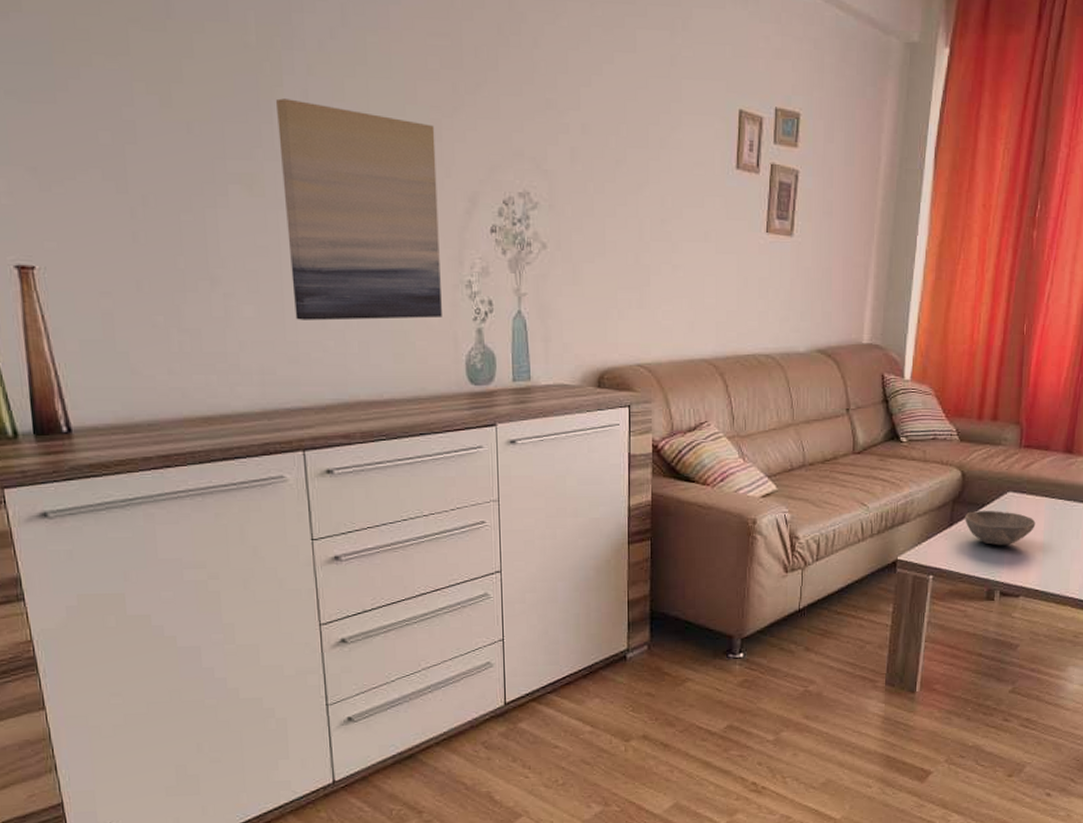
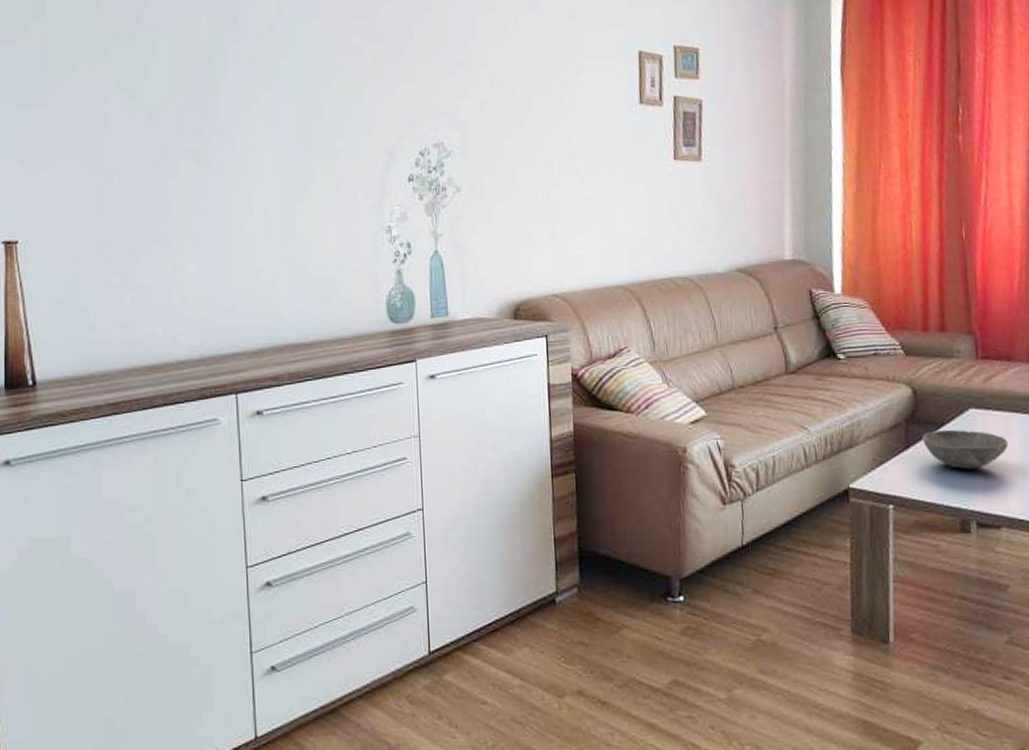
wall art: present [276,98,442,321] -> none [223,83,364,273]

